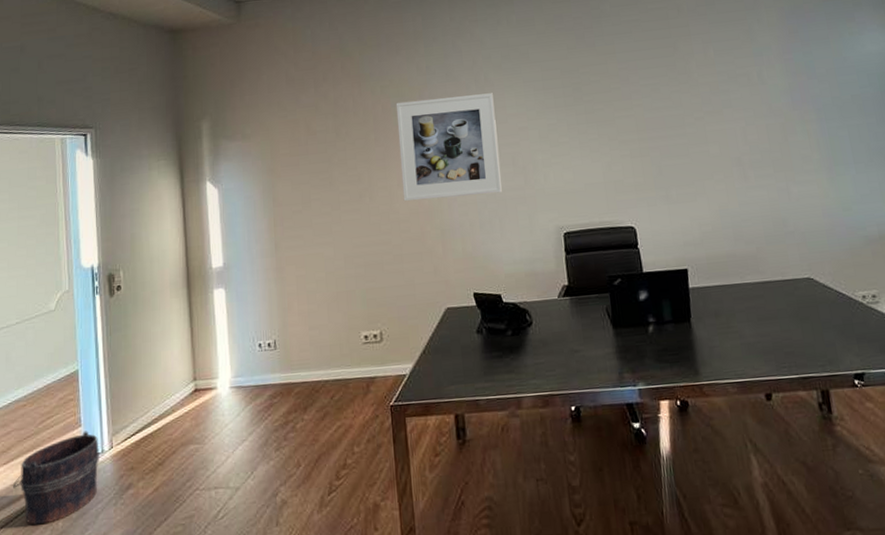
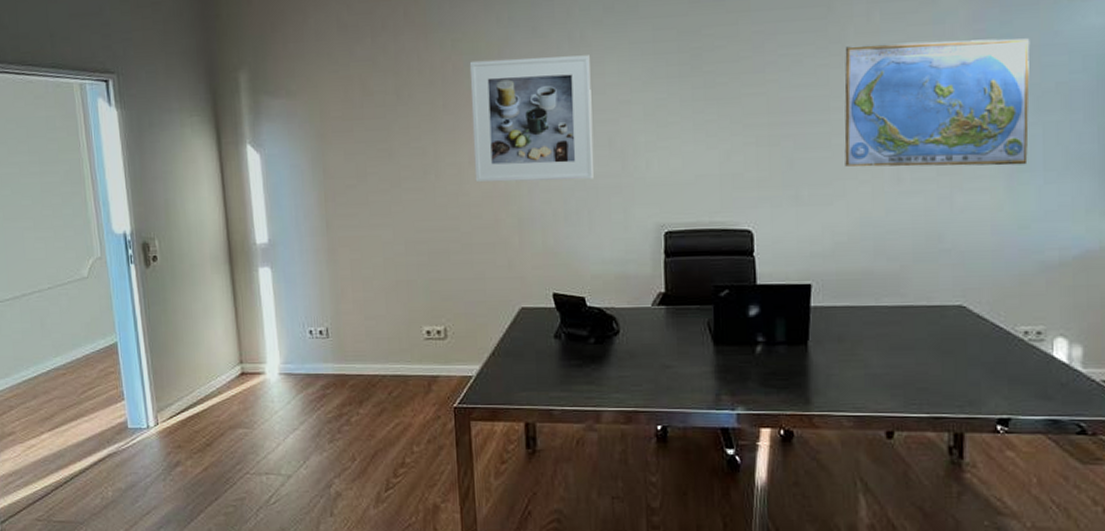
bucket: present [13,431,101,525] -> none [60,405,146,492]
world map: none [691,64,841,170] -> present [844,38,1030,167]

